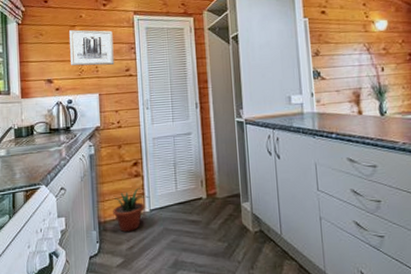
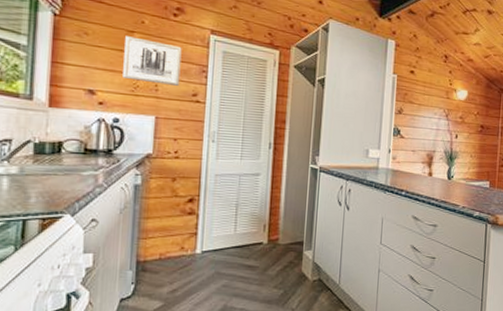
potted plant: present [113,187,150,232] -> none [156,226,204,273]

